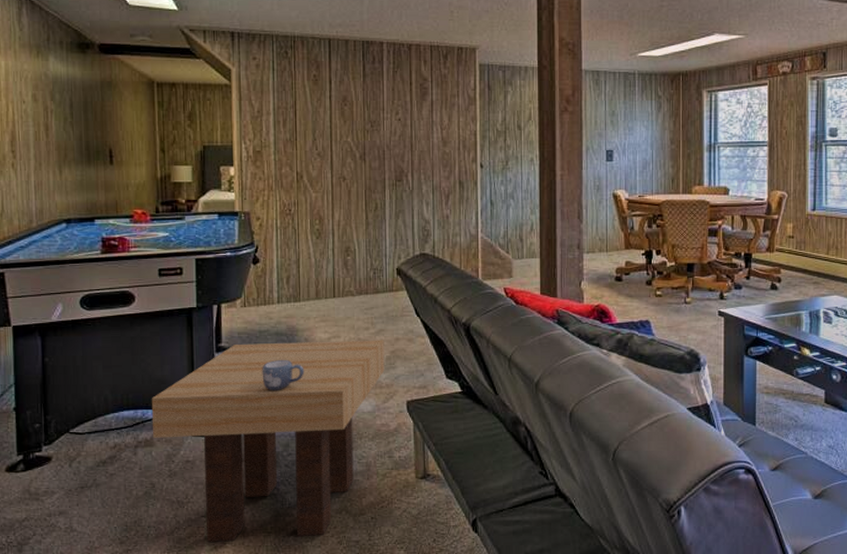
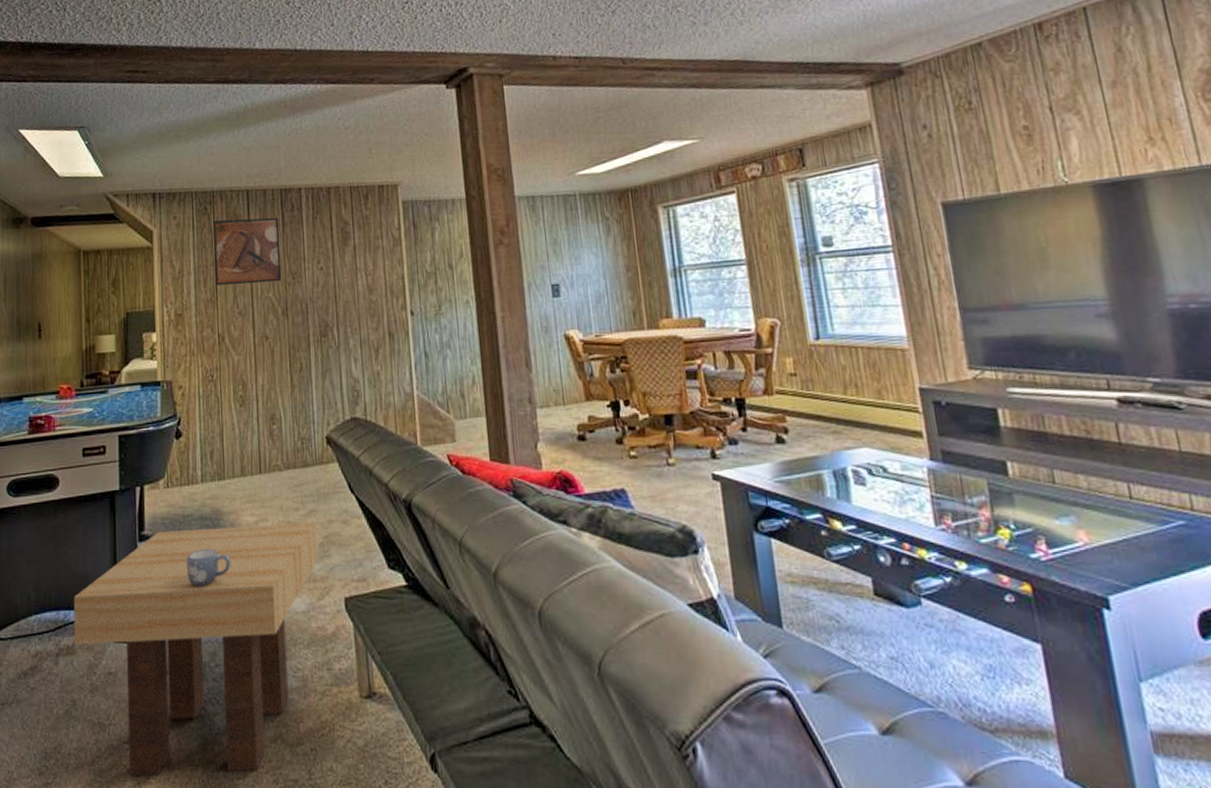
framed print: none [294,65,361,128] -> present [213,217,282,285]

